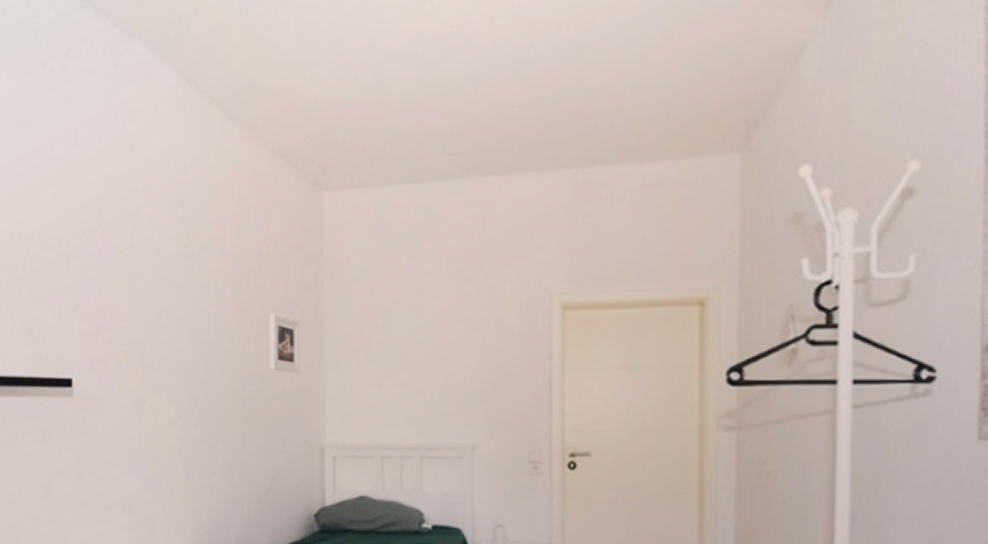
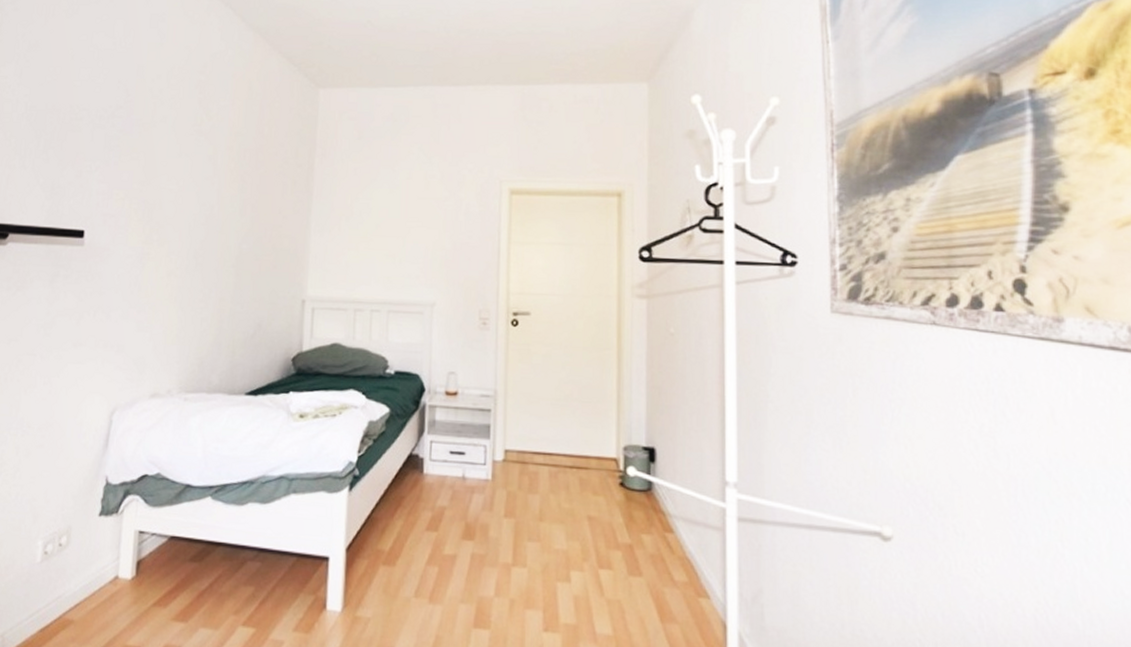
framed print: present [269,313,300,373] -> none [263,184,291,235]

